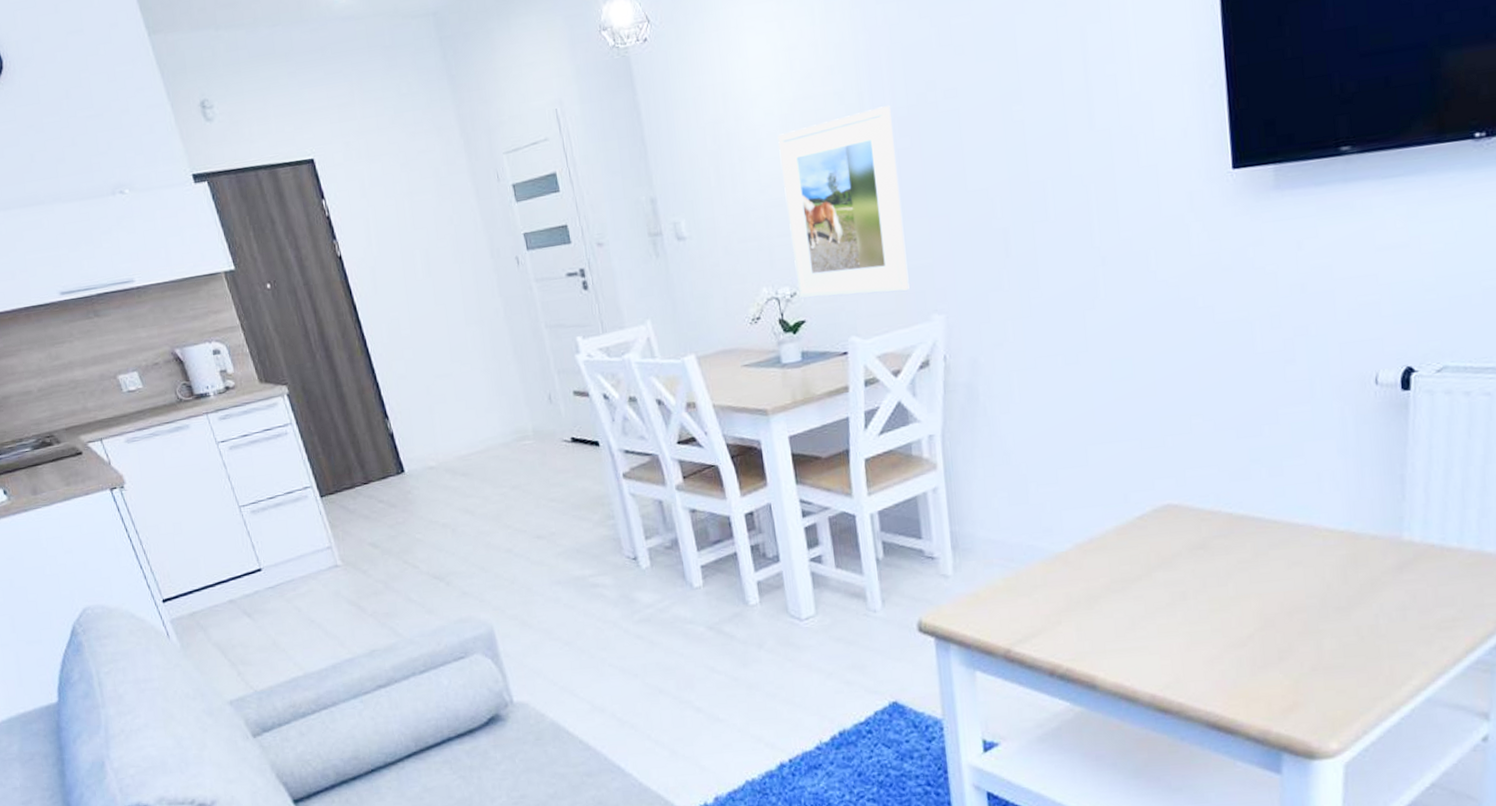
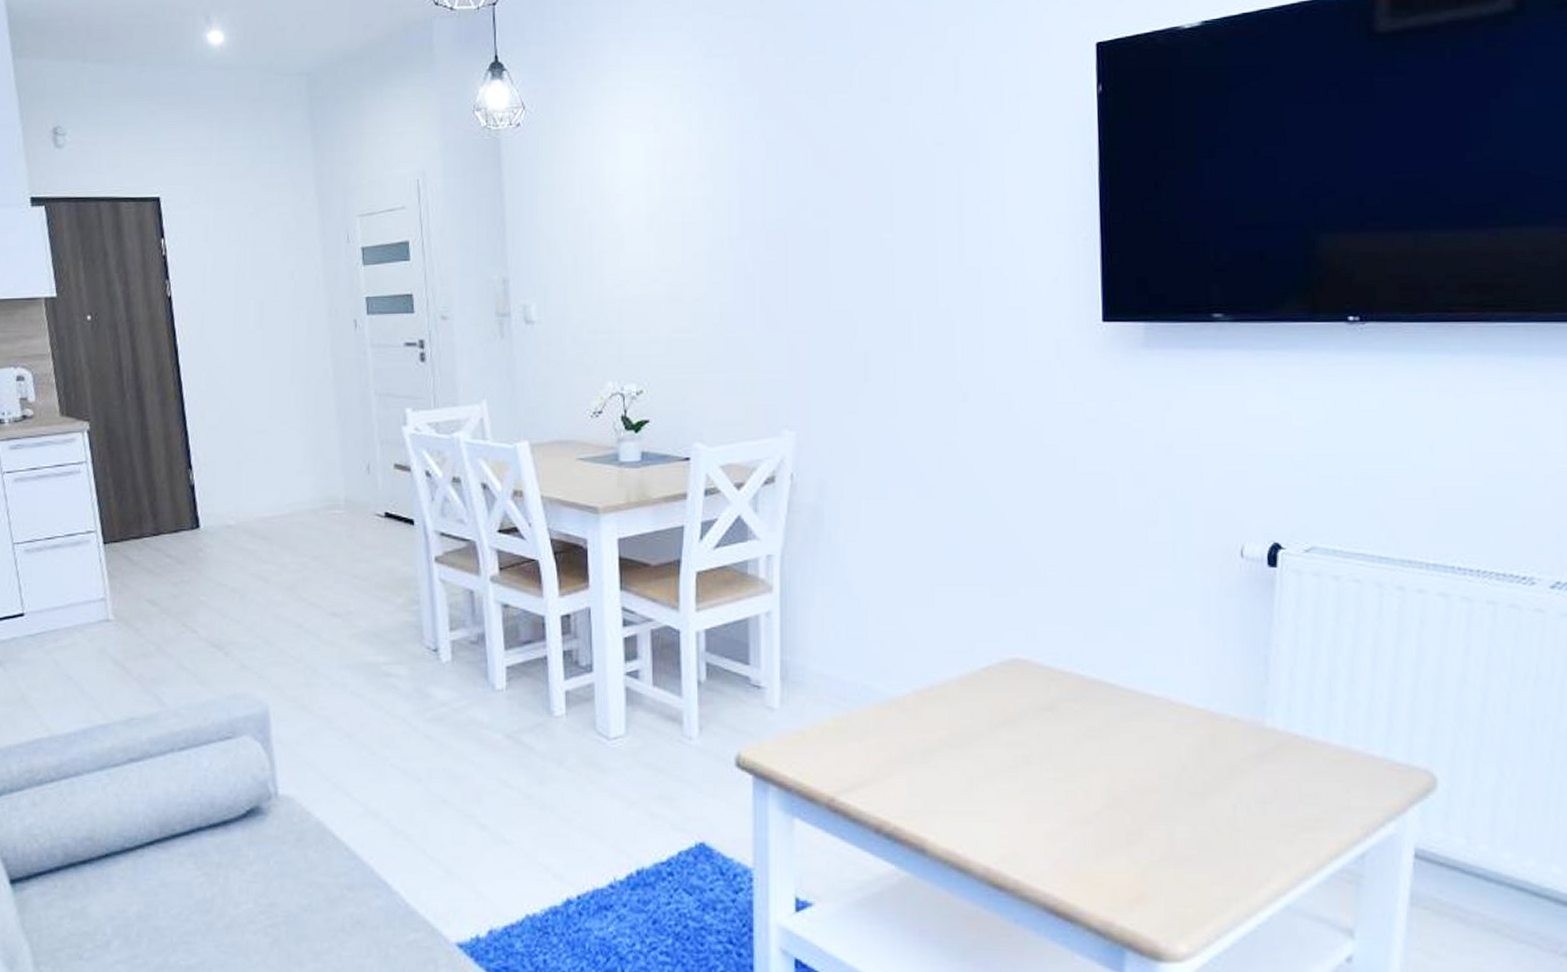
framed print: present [778,105,910,299] -> none [641,218,761,403]

